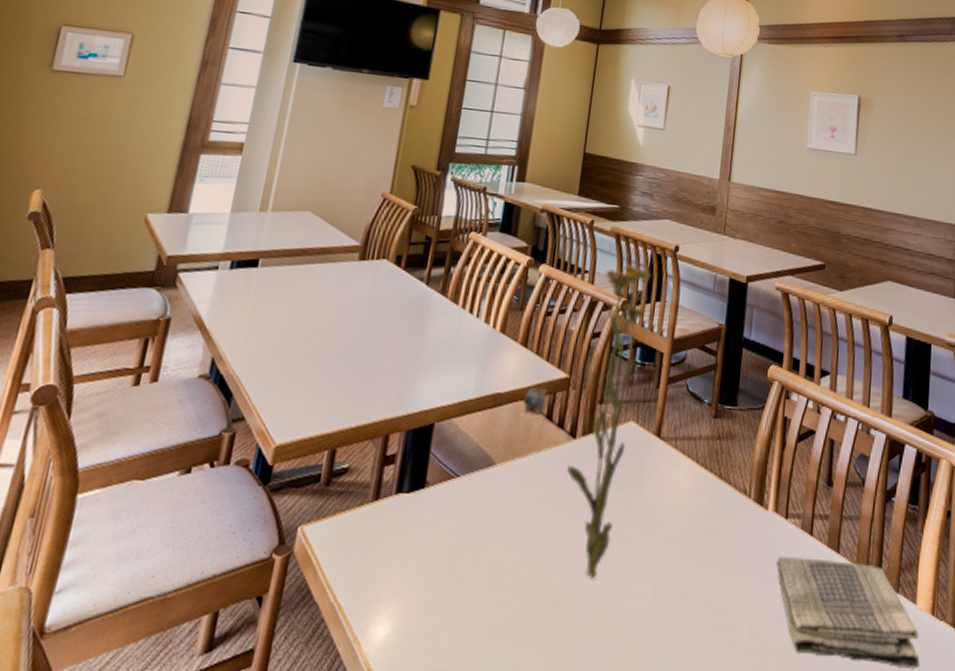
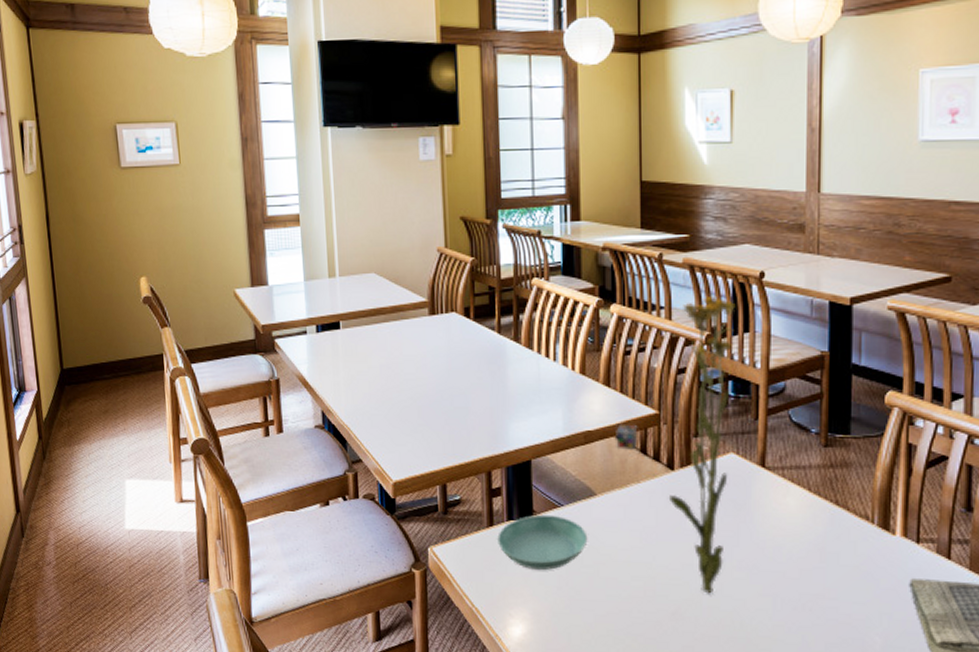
saucer: none [380,486,479,554] -> present [497,514,588,571]

